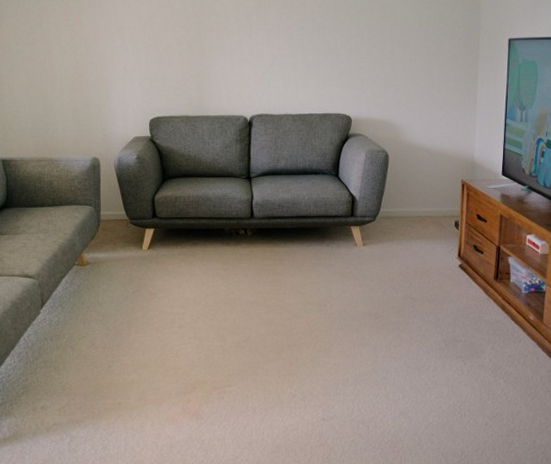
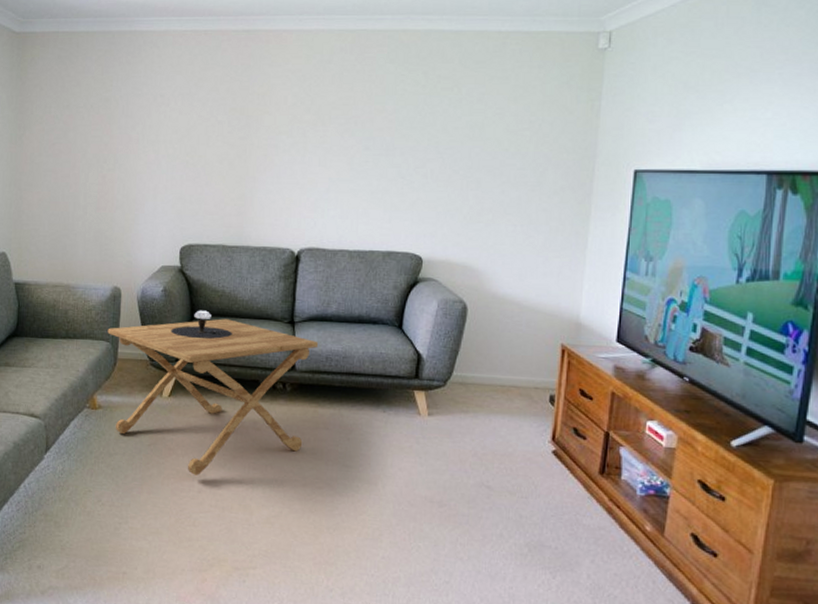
side table: none [90,179,272,314] -> present [107,319,319,476]
table lamp: none [146,173,199,198] -> present [171,310,232,339]

